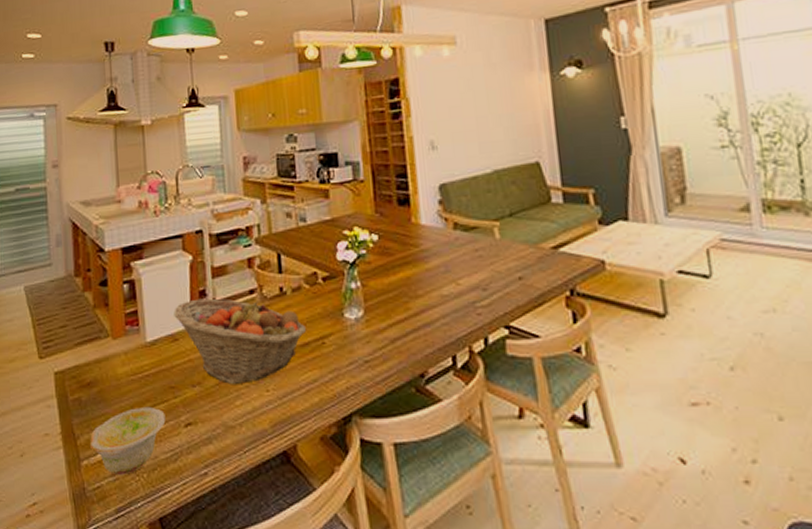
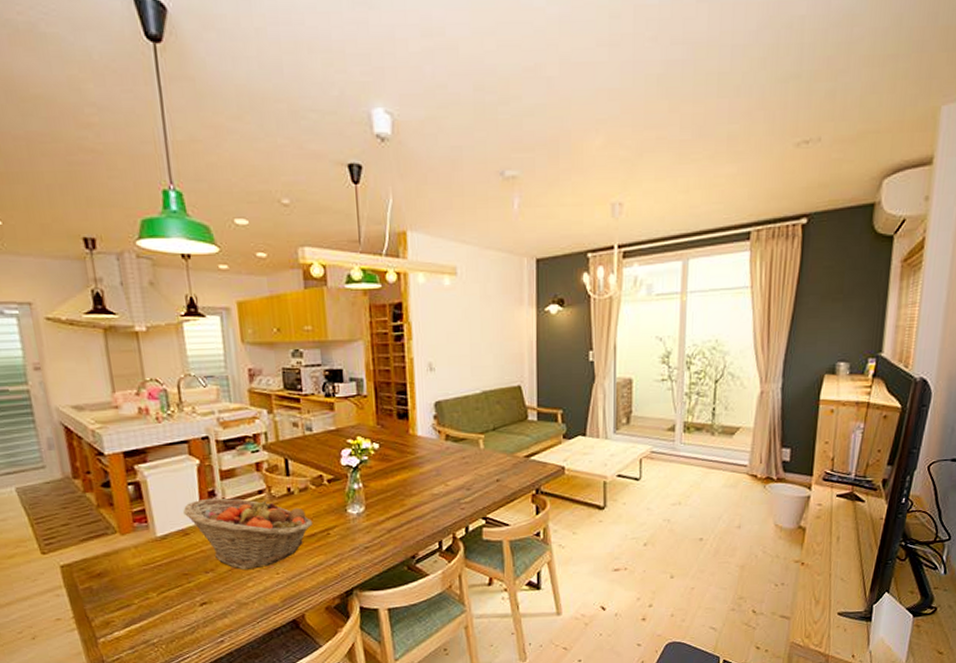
bowl: present [90,406,166,475] -> none [105,591,181,648]

